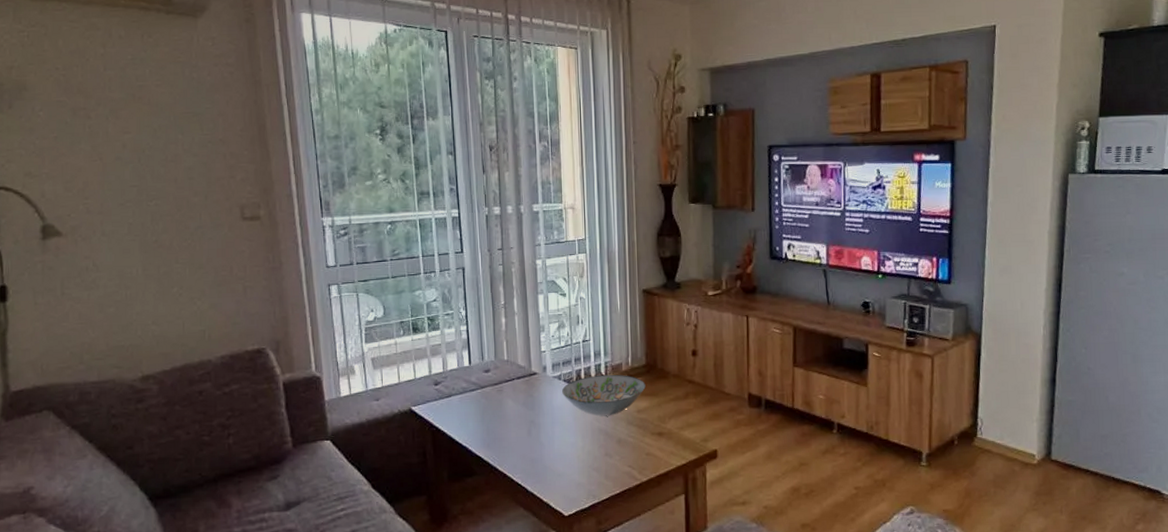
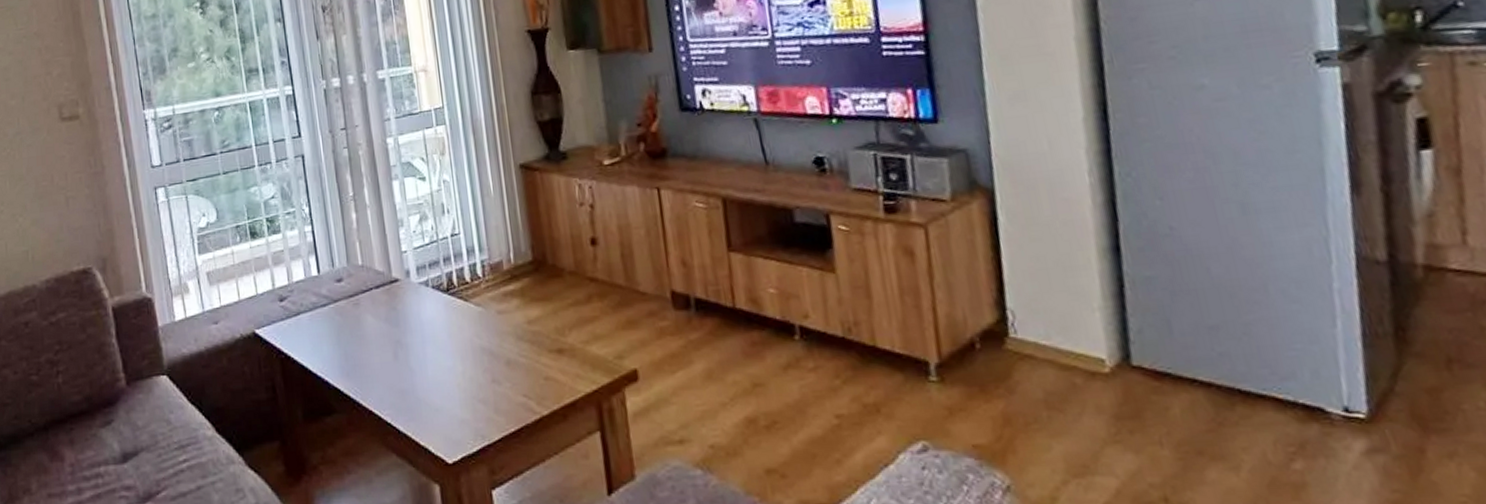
decorative bowl: present [562,374,646,417] -> none [431,275,535,332]

